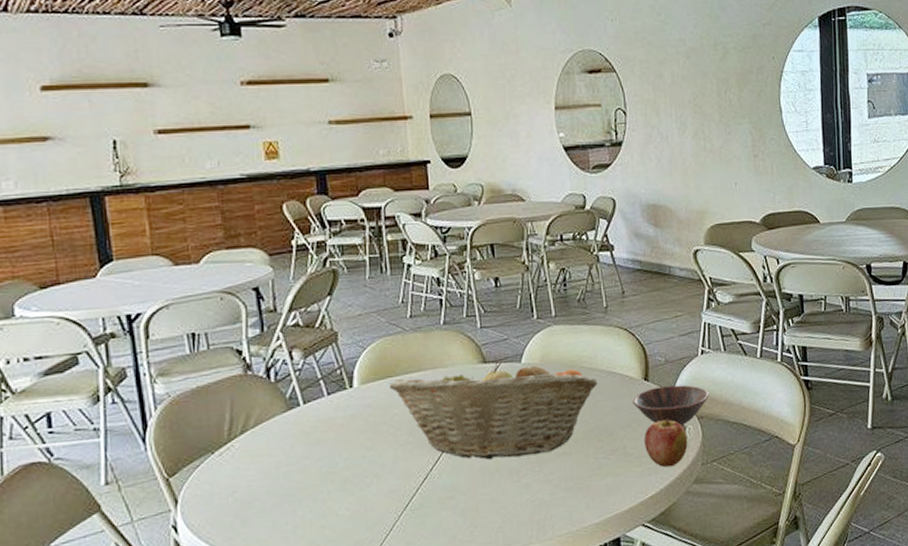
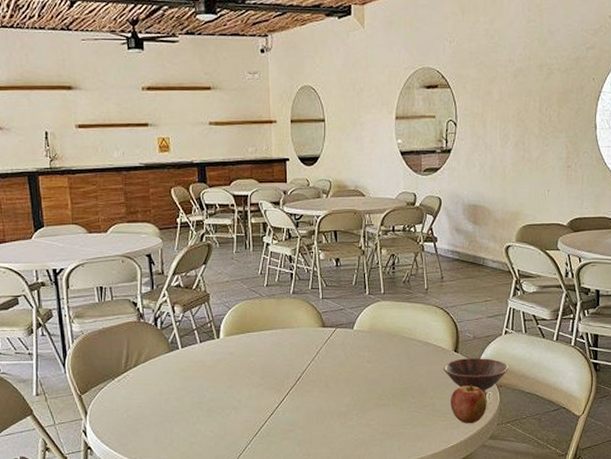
fruit basket: present [389,359,598,460] -> none [247,325,415,404]

